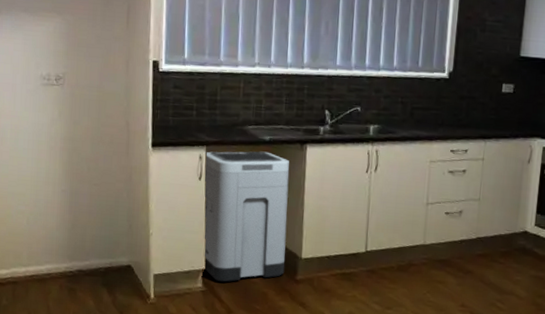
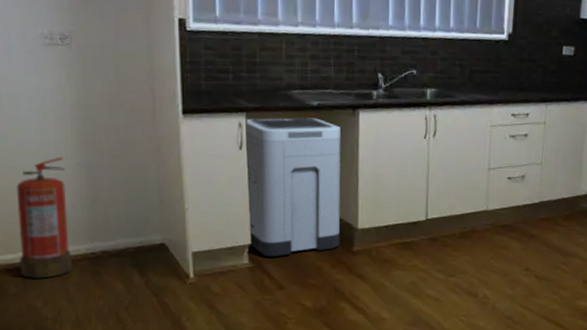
fire extinguisher: none [11,184,54,293] -> present [16,157,73,279]

